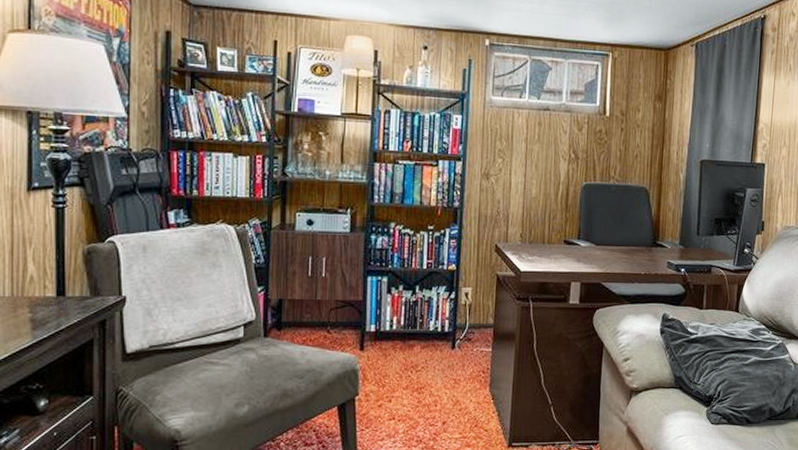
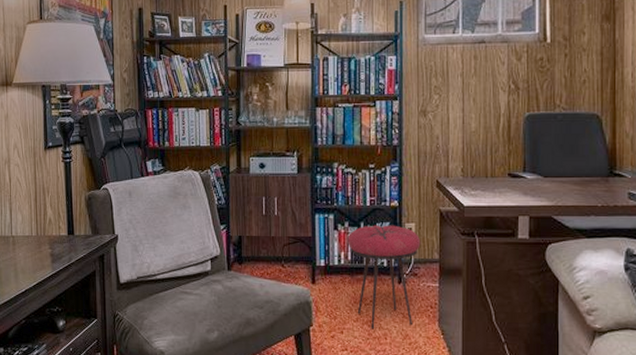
stool: none [401,289,477,397] -> present [347,225,421,330]

